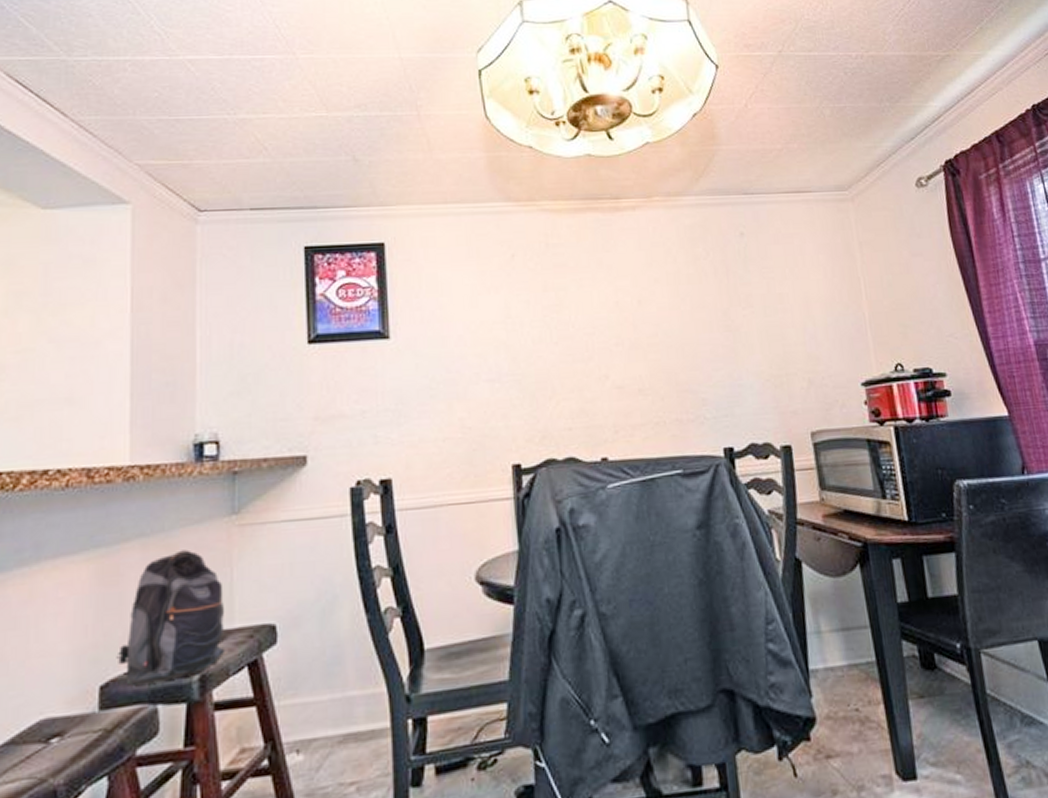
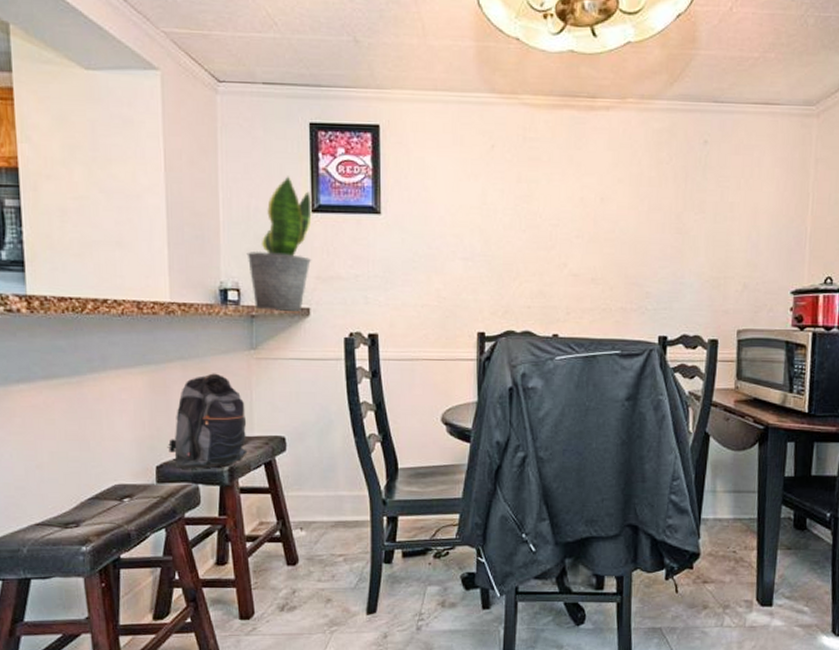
potted plant: none [228,304,309,463] -> present [246,174,312,311]

